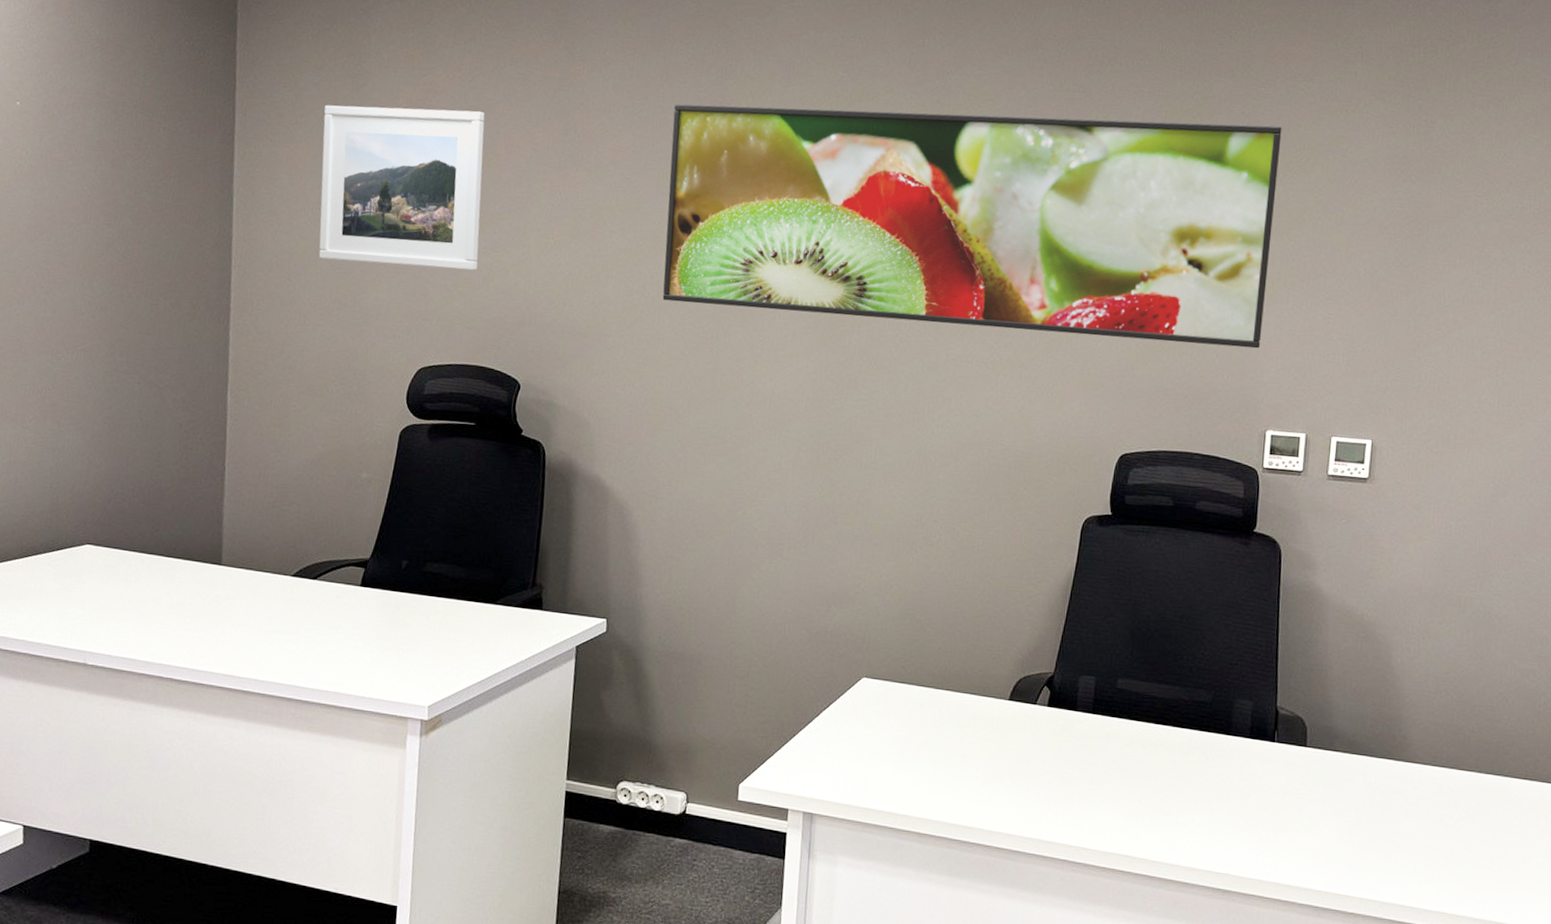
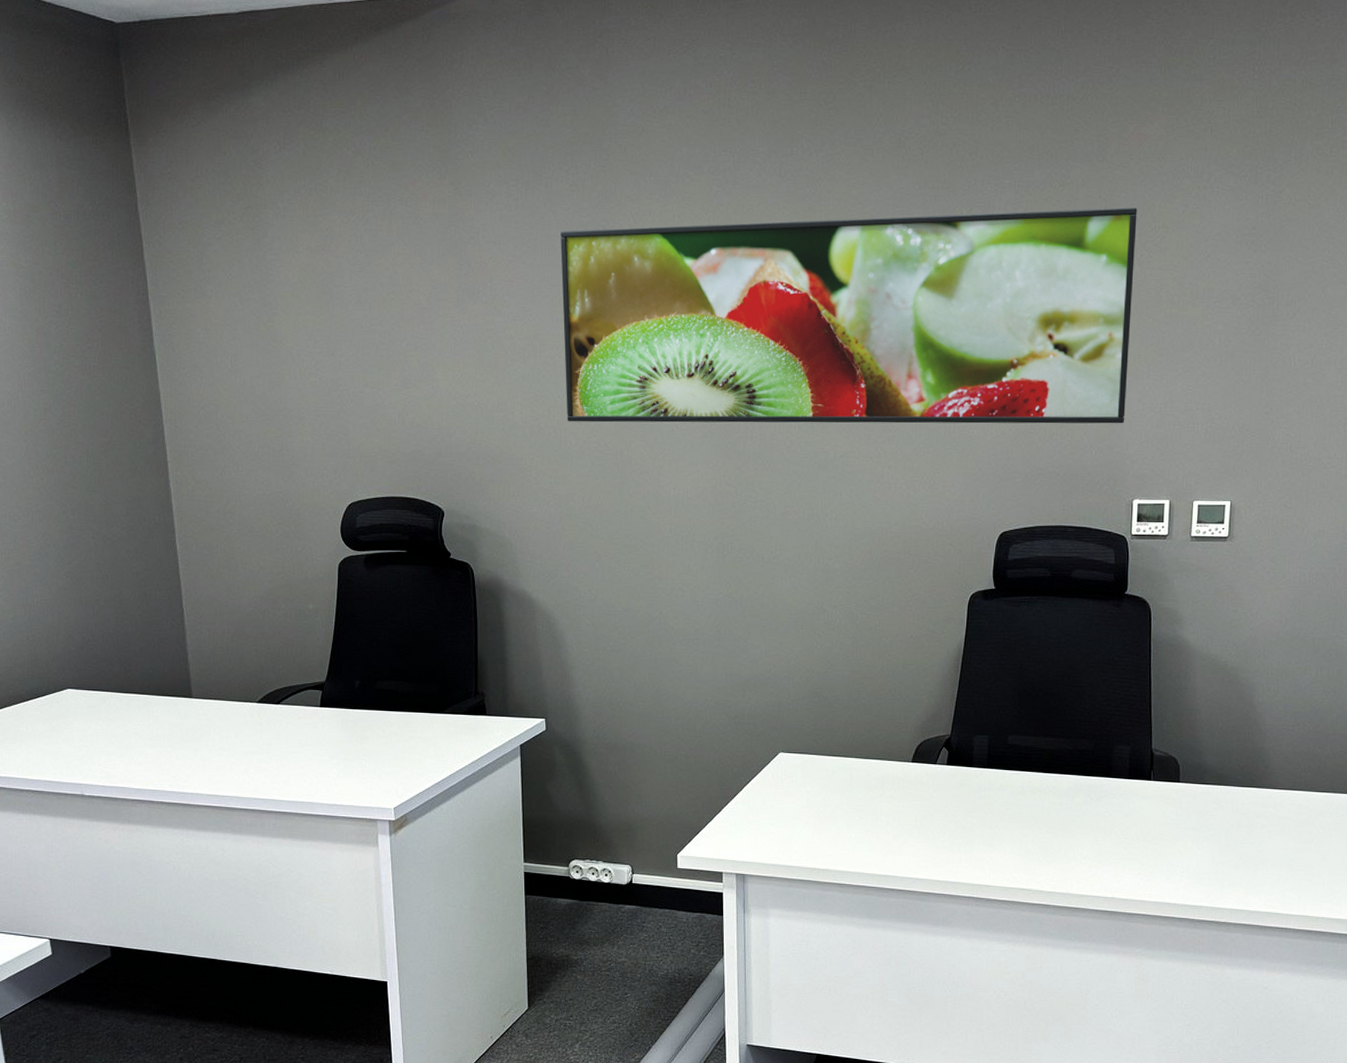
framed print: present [318,105,485,271] -> none [229,253,392,408]

